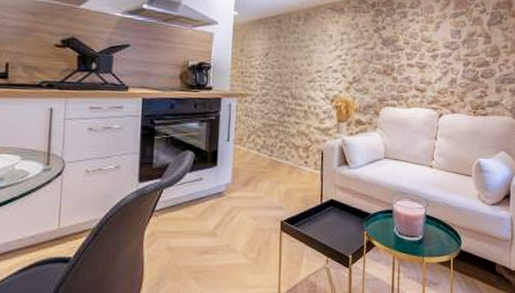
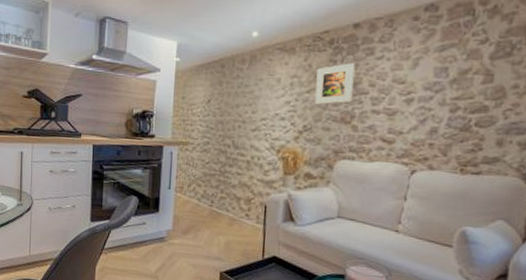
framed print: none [361,23,393,59] -> present [314,63,356,105]

